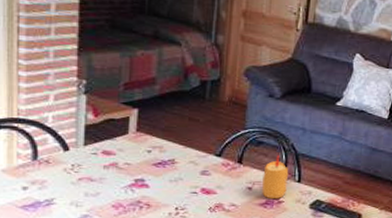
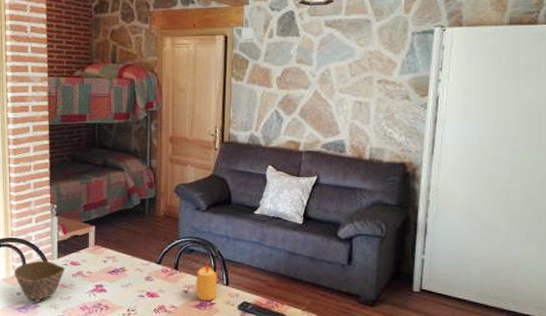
bowl: none [18,147,95,199] -> present [13,260,66,303]

